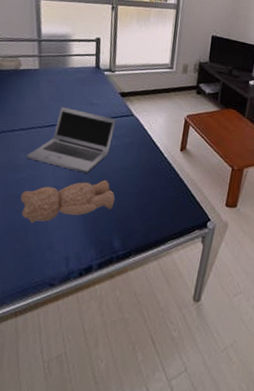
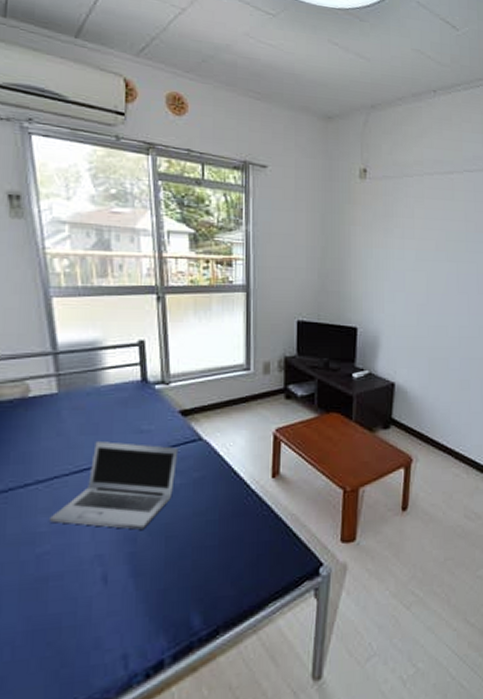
teddy bear: present [20,179,115,223] -> none [45,534,188,616]

